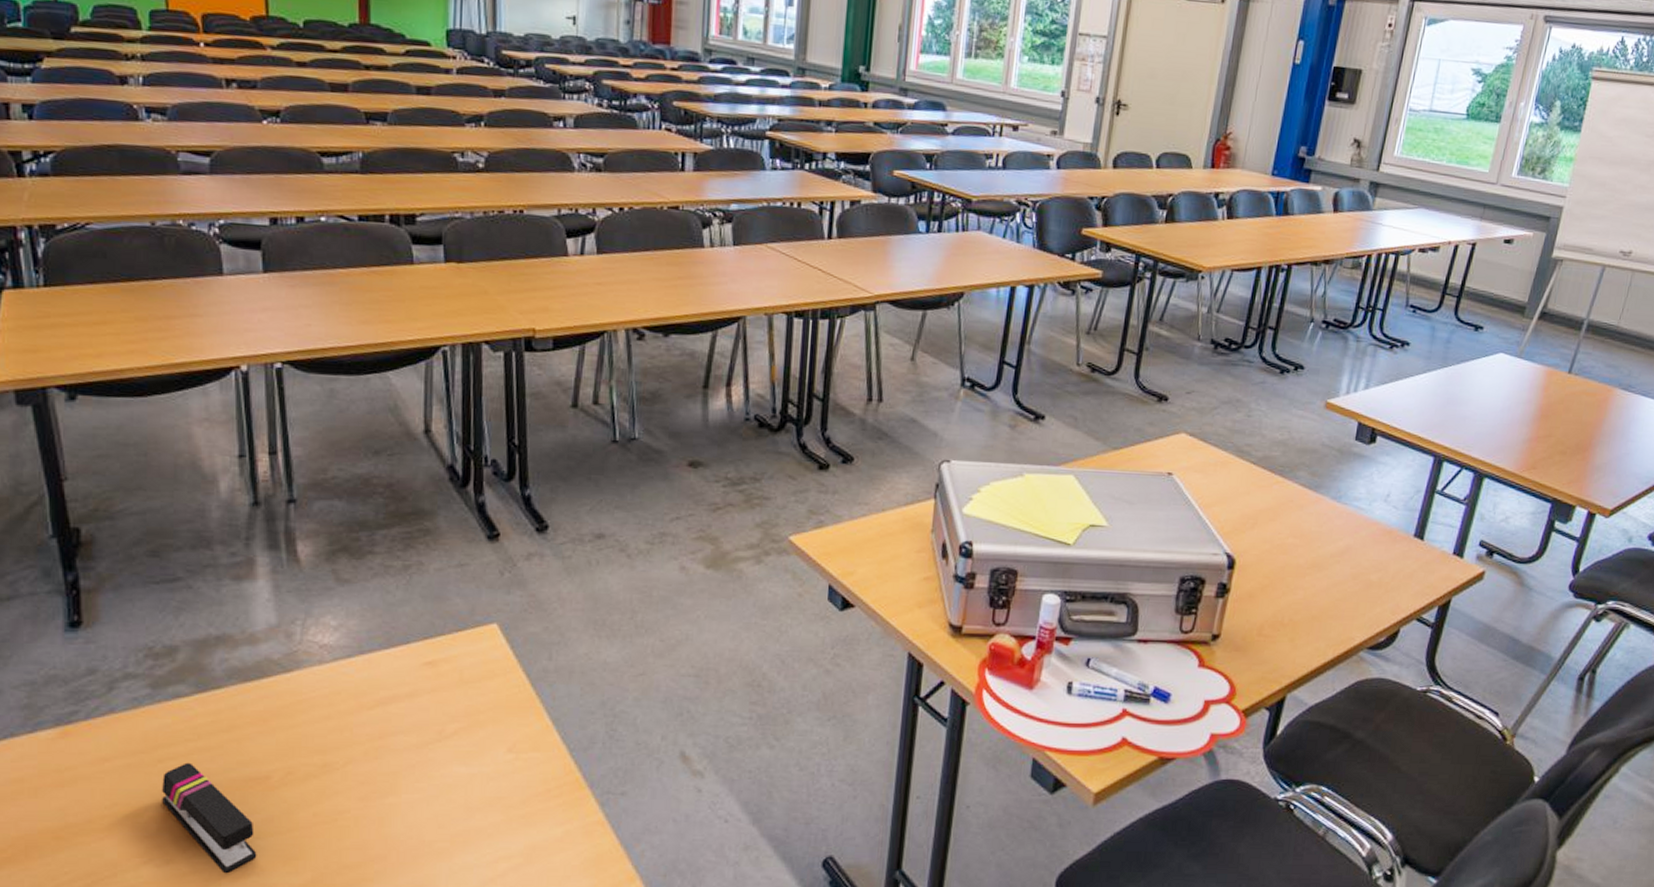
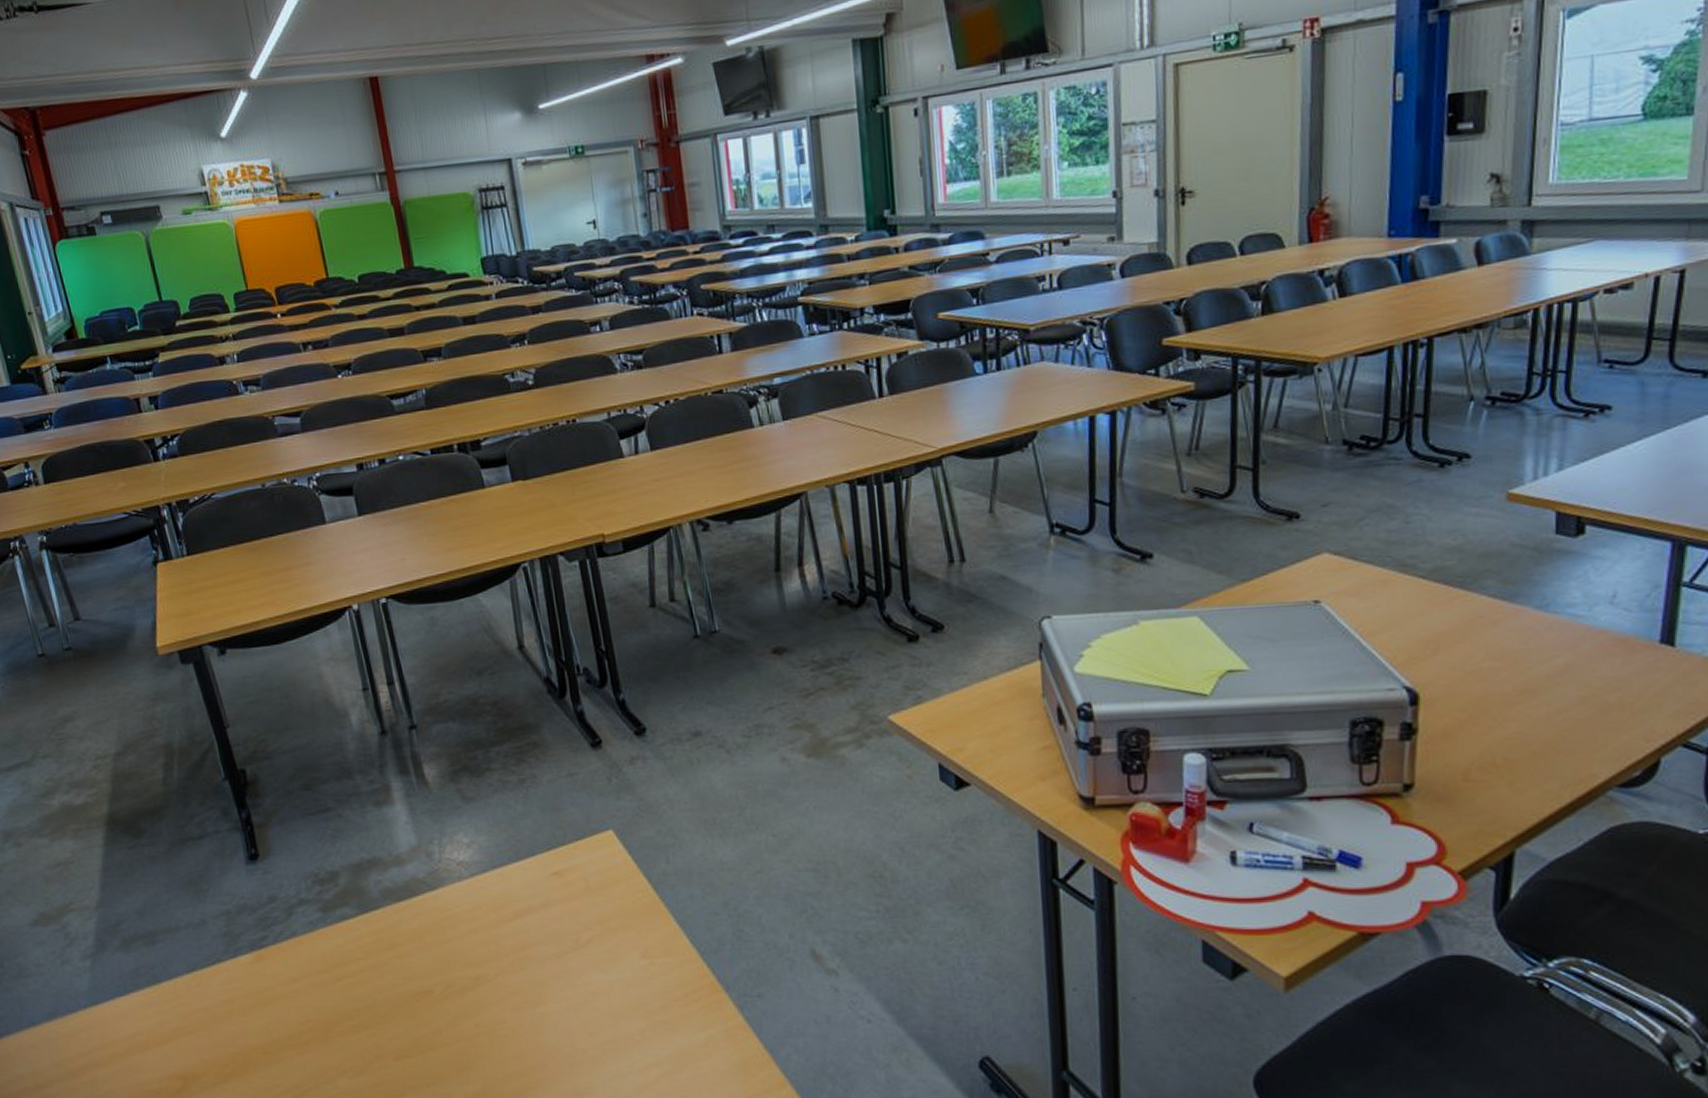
stapler: present [162,762,257,874] -> none [343,980,433,1084]

